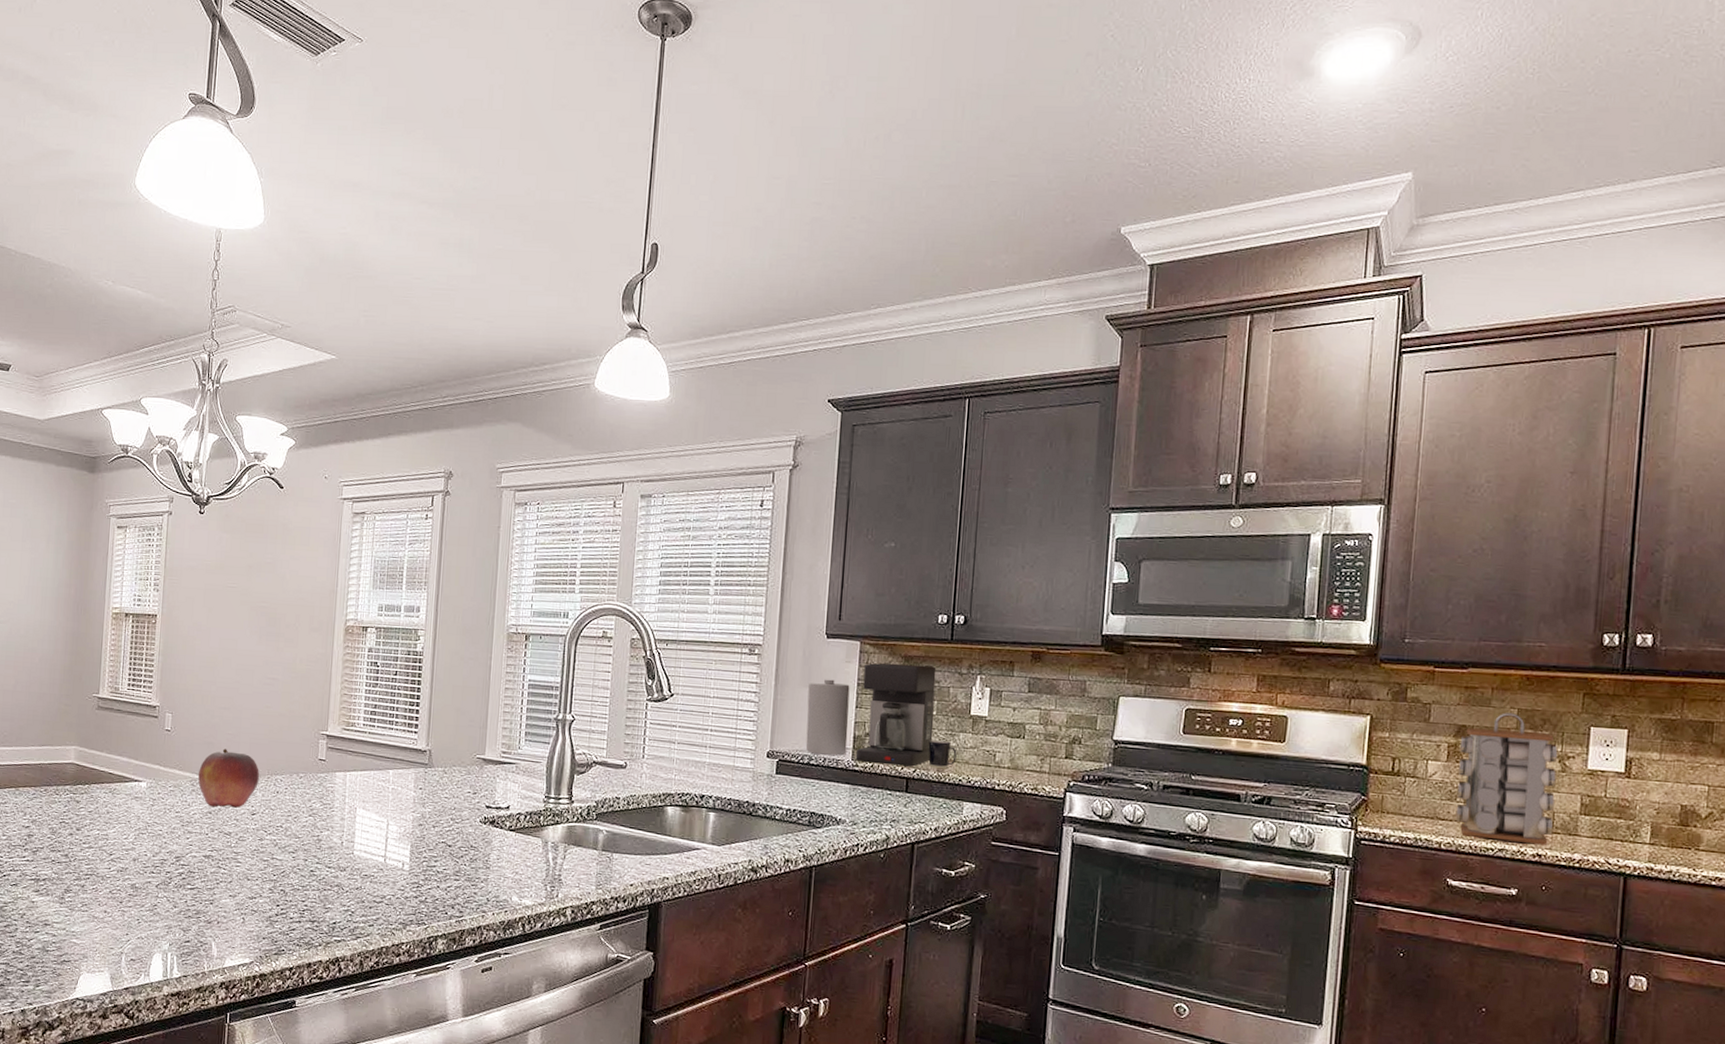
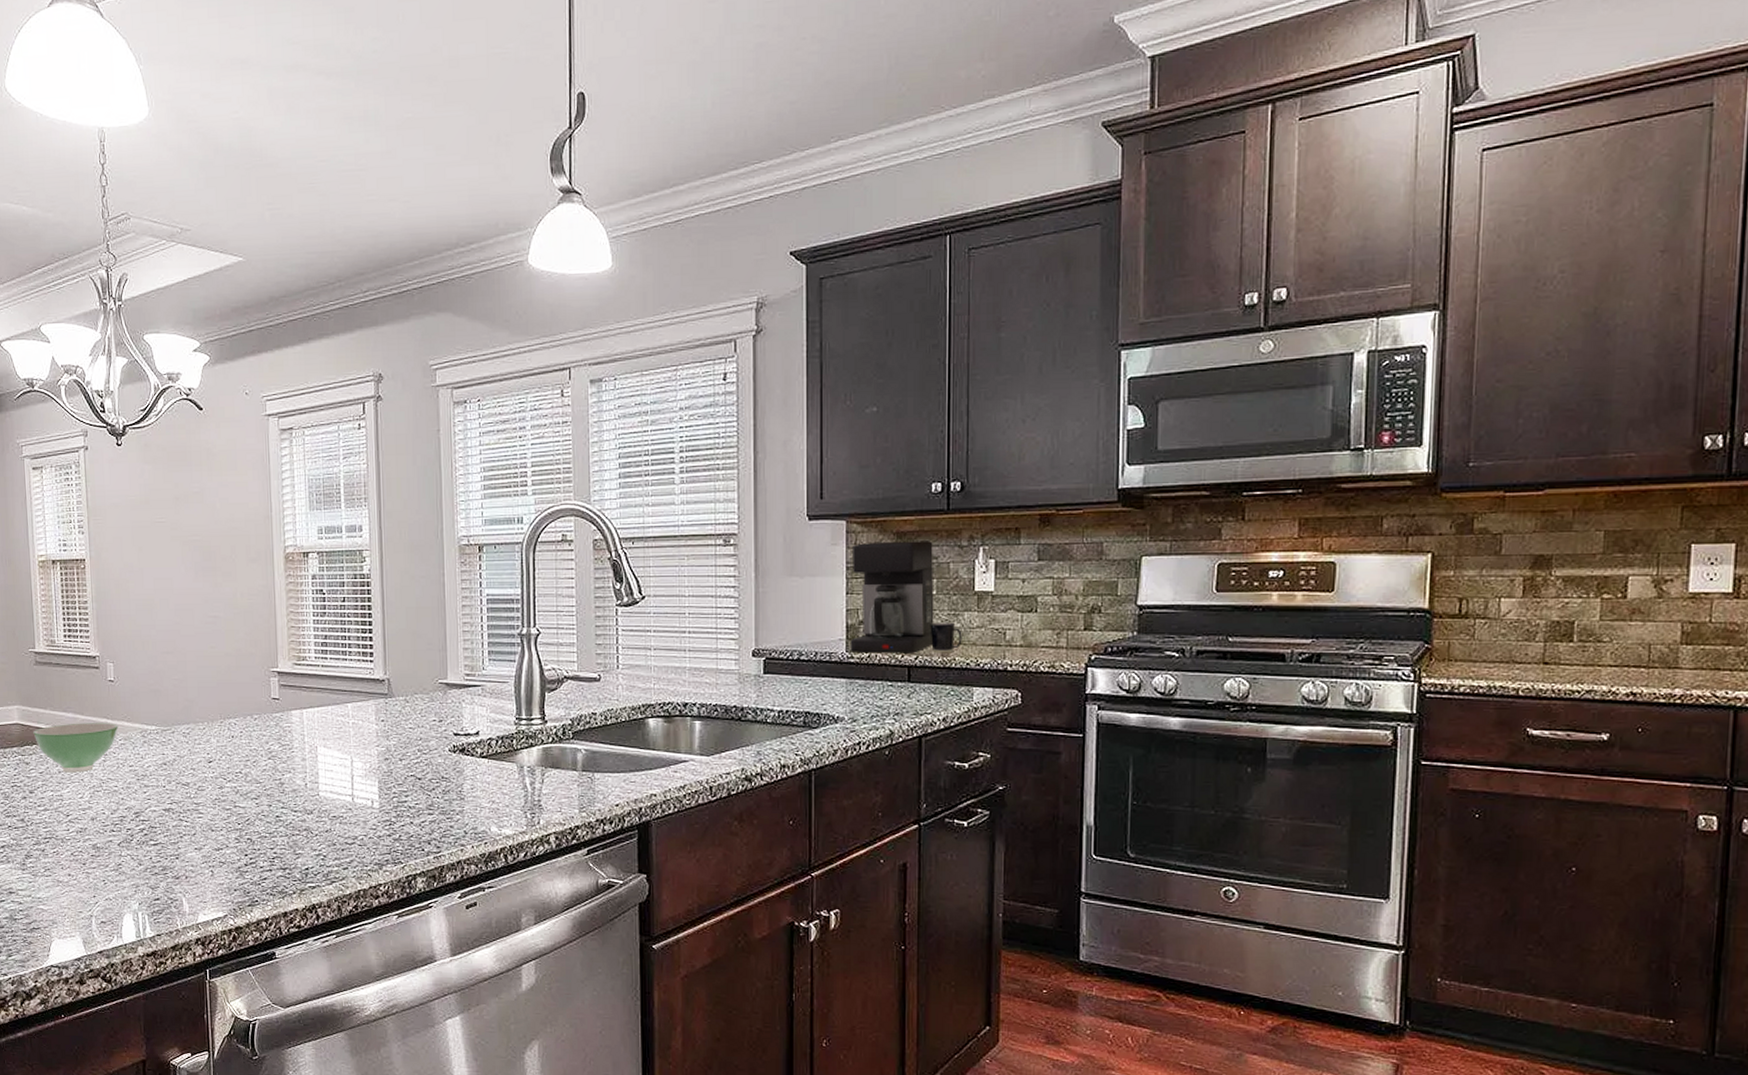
bowl: none [87,767,170,815] -> present [33,723,119,773]
fruit: present [198,748,260,808] -> none [148,695,213,758]
paper towel holder: present [805,679,850,756] -> none [792,565,840,650]
spice rack: present [1455,713,1558,845] -> none [1534,536,1653,682]

